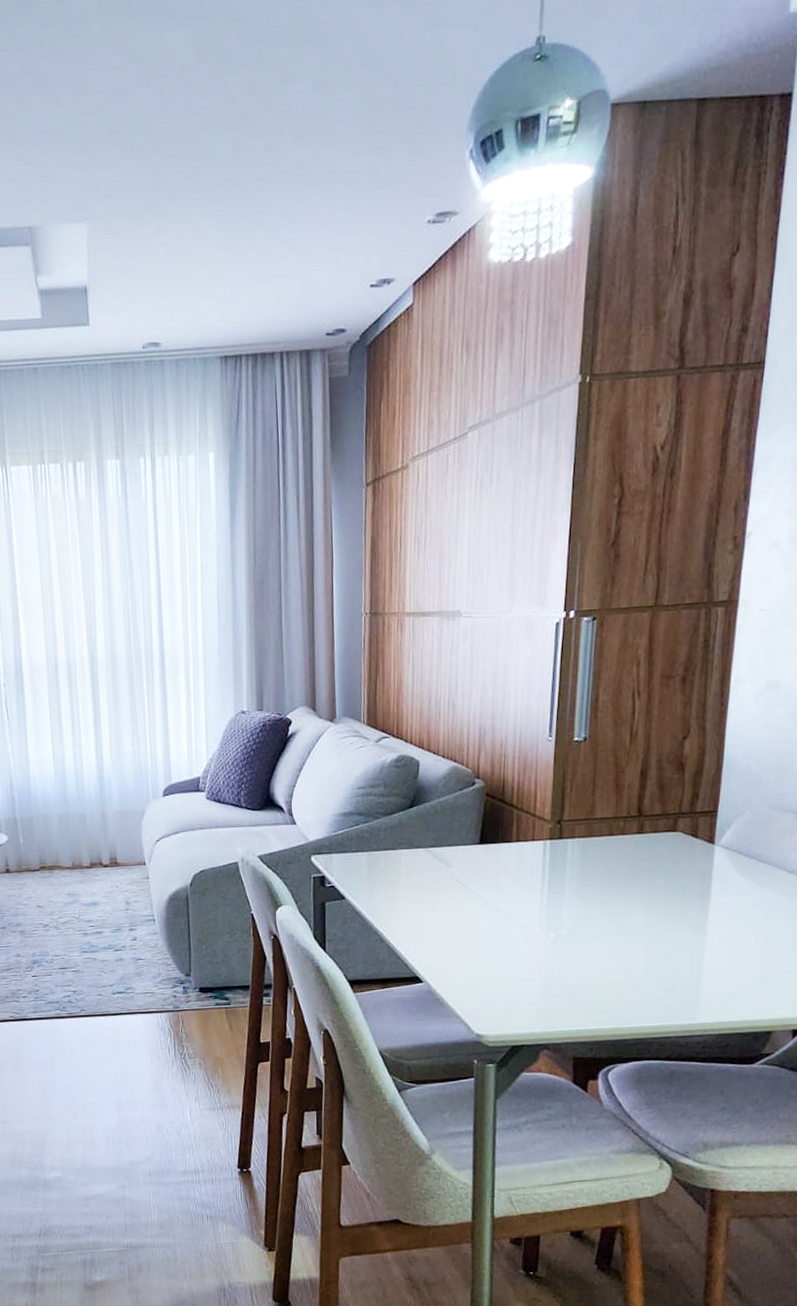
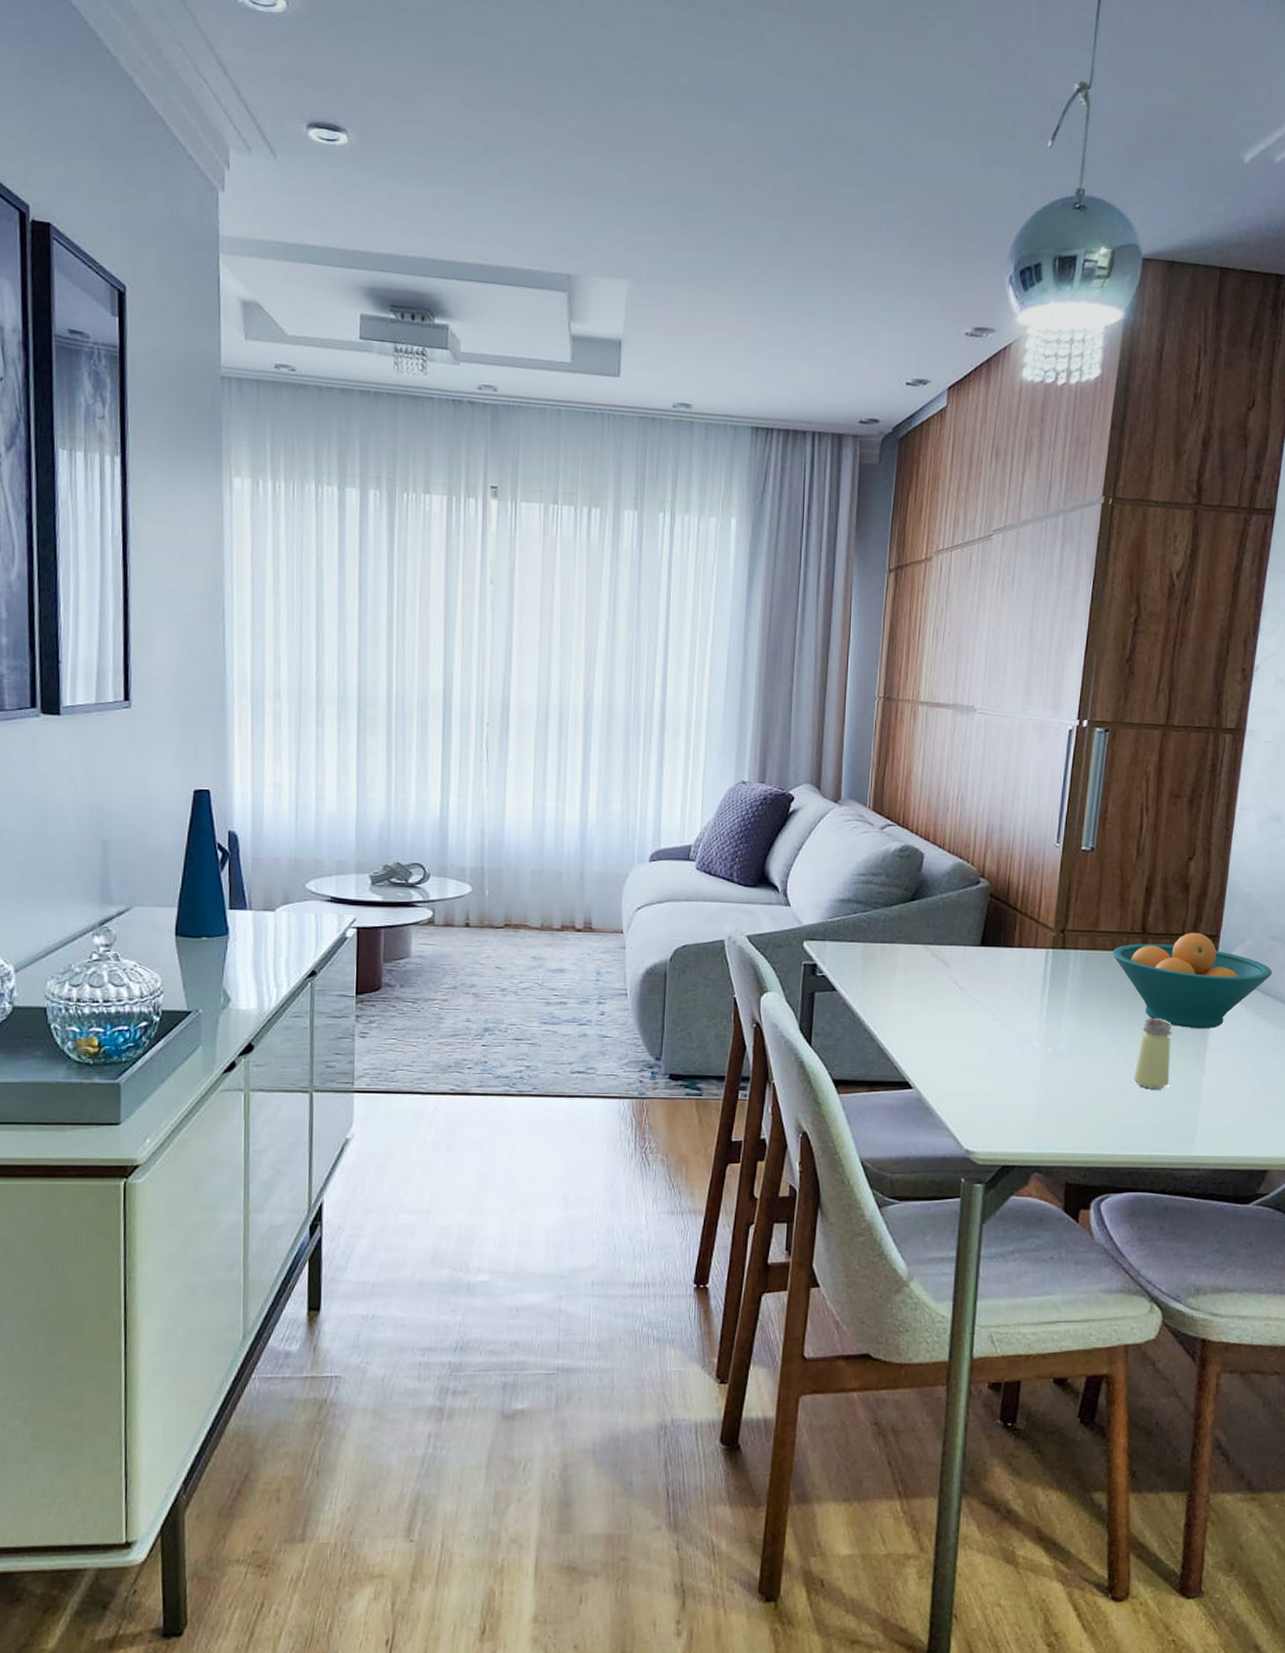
fruit bowl: none [609,810,773,903] -> present [1112,933,1273,1028]
saltshaker: none [636,897,672,964] -> present [1134,1018,1172,1090]

